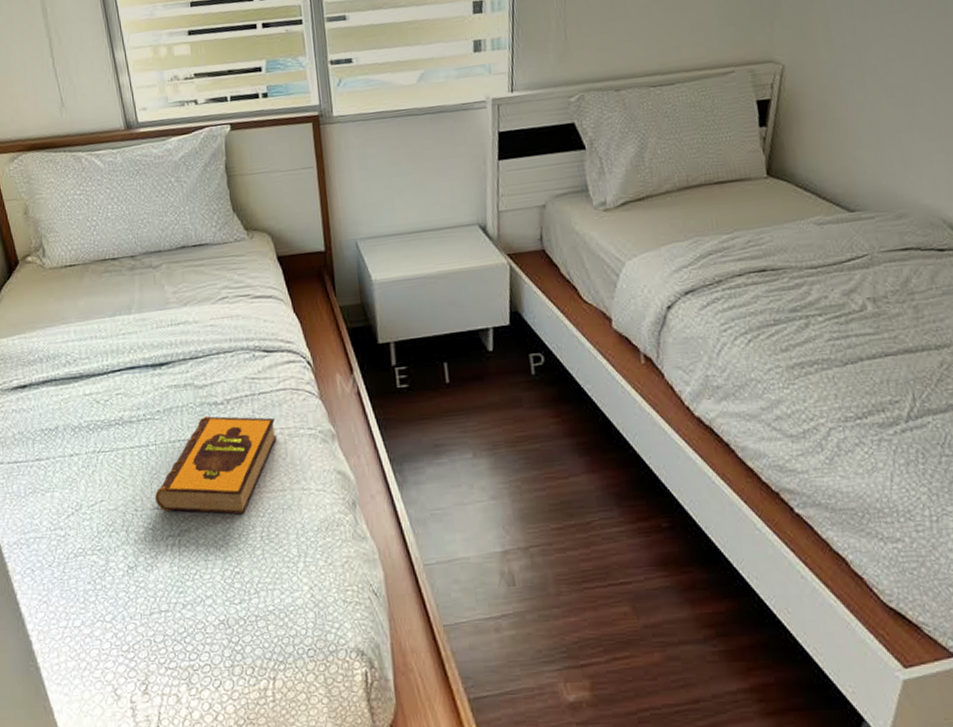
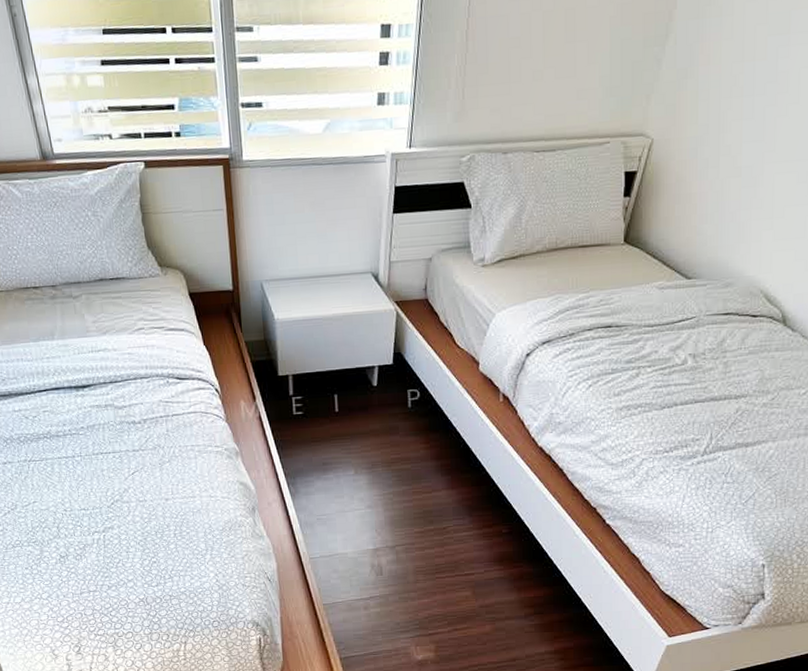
hardback book: present [155,416,278,514] -> none [82,433,189,516]

